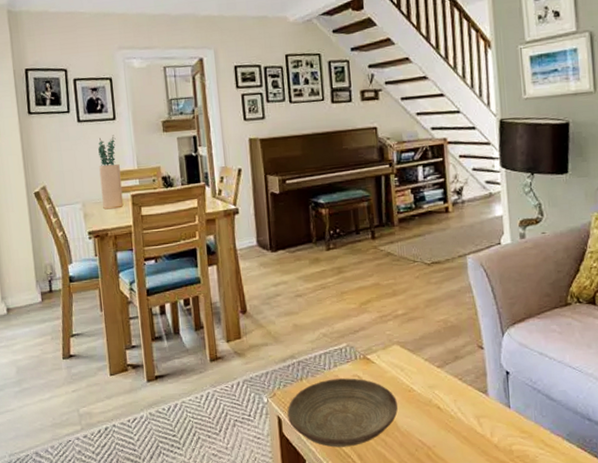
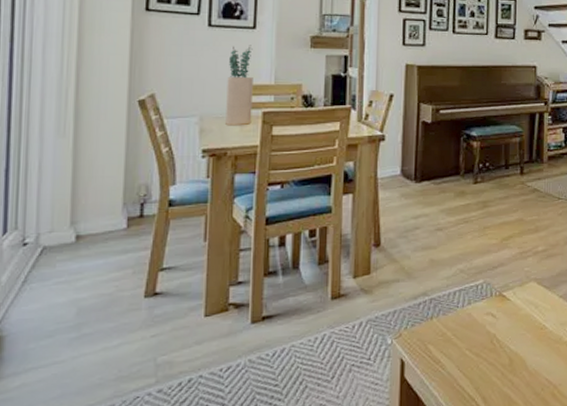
decorative bowl: present [287,378,398,448] -> none [412,316,528,391]

